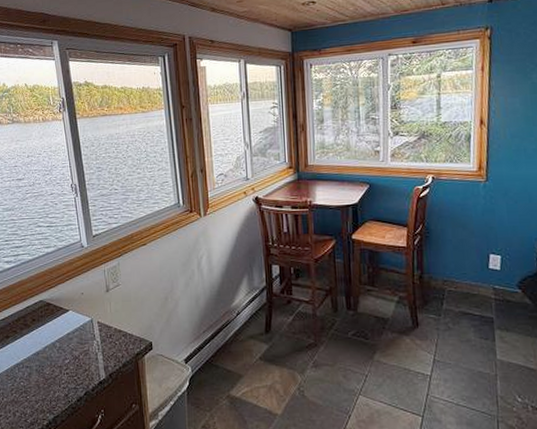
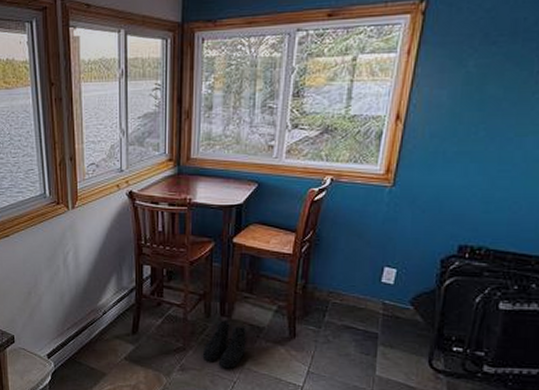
boots: none [333,314,374,362] -> present [202,320,246,369]

